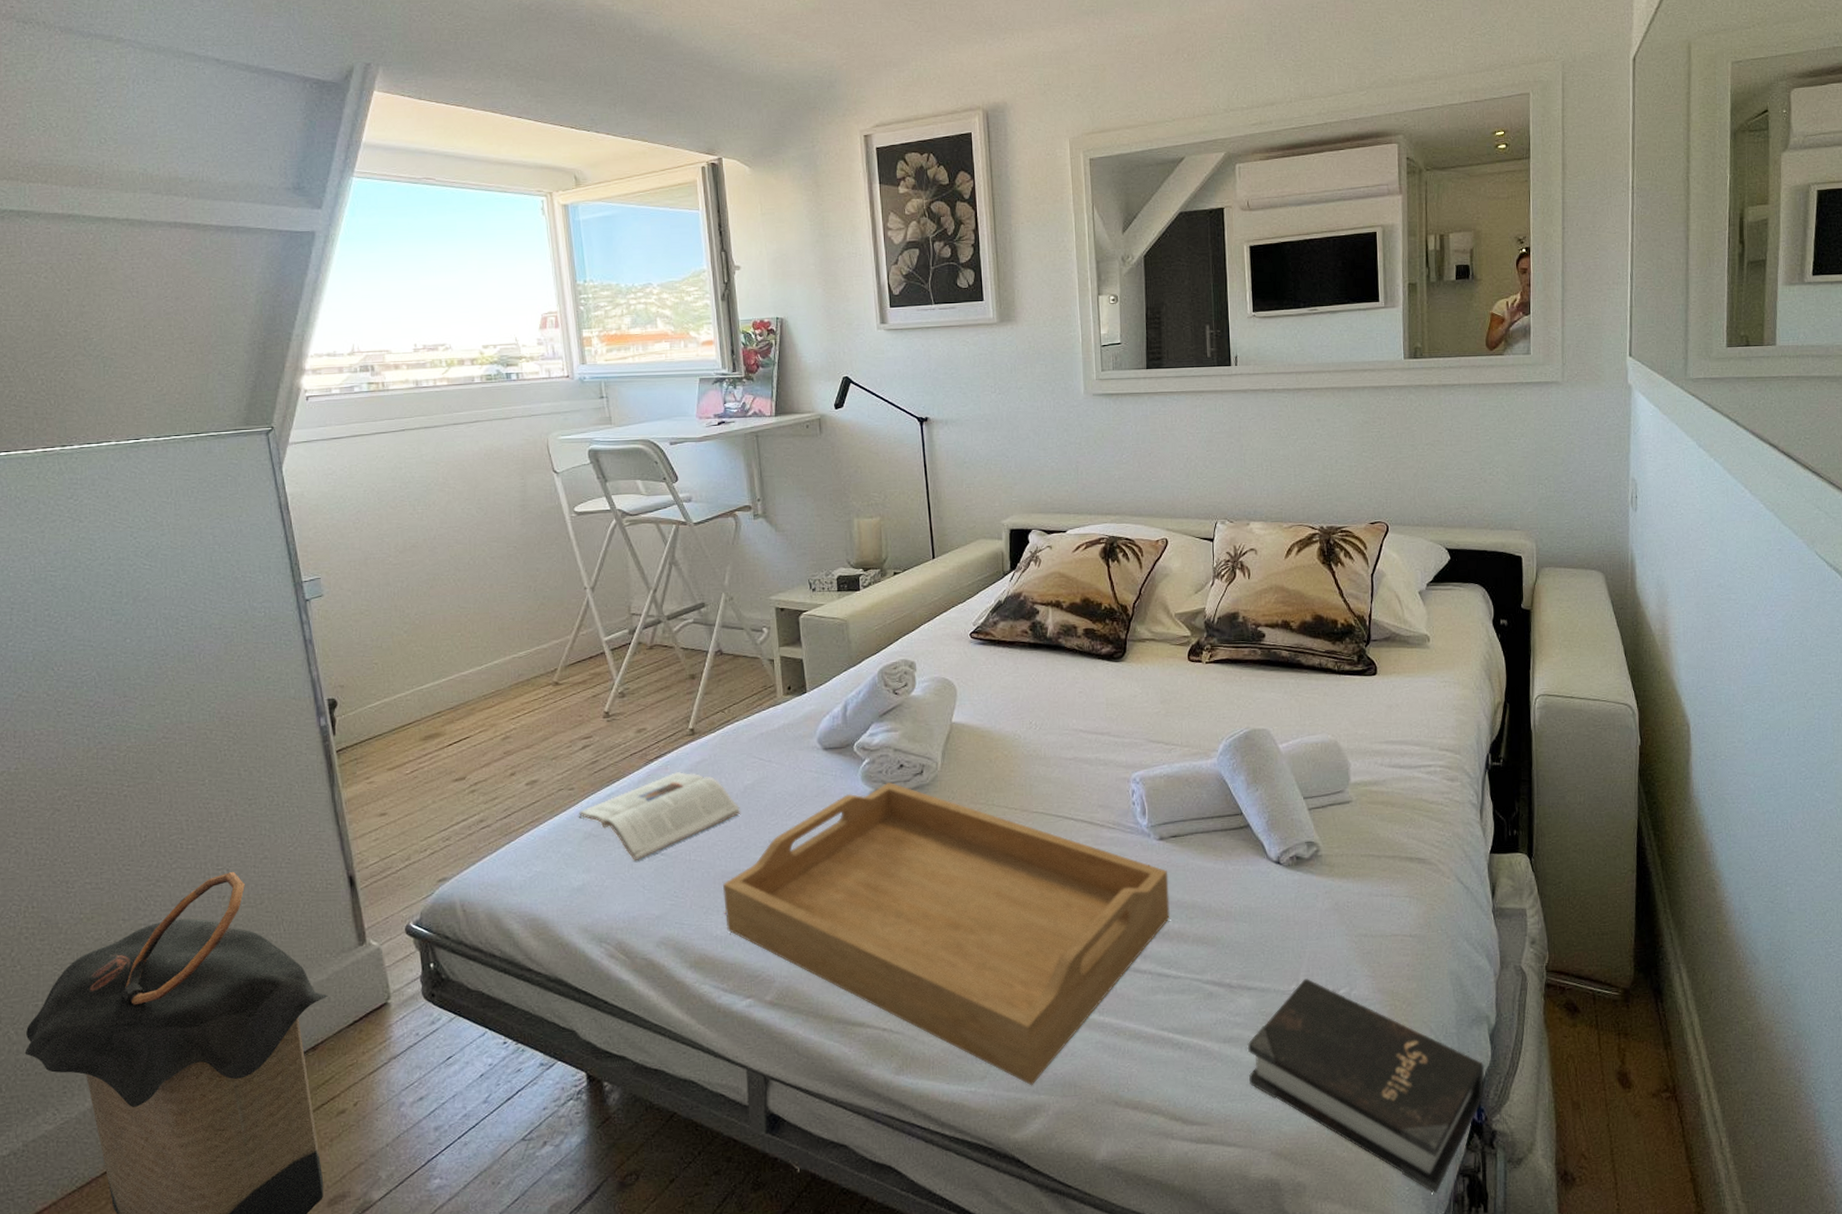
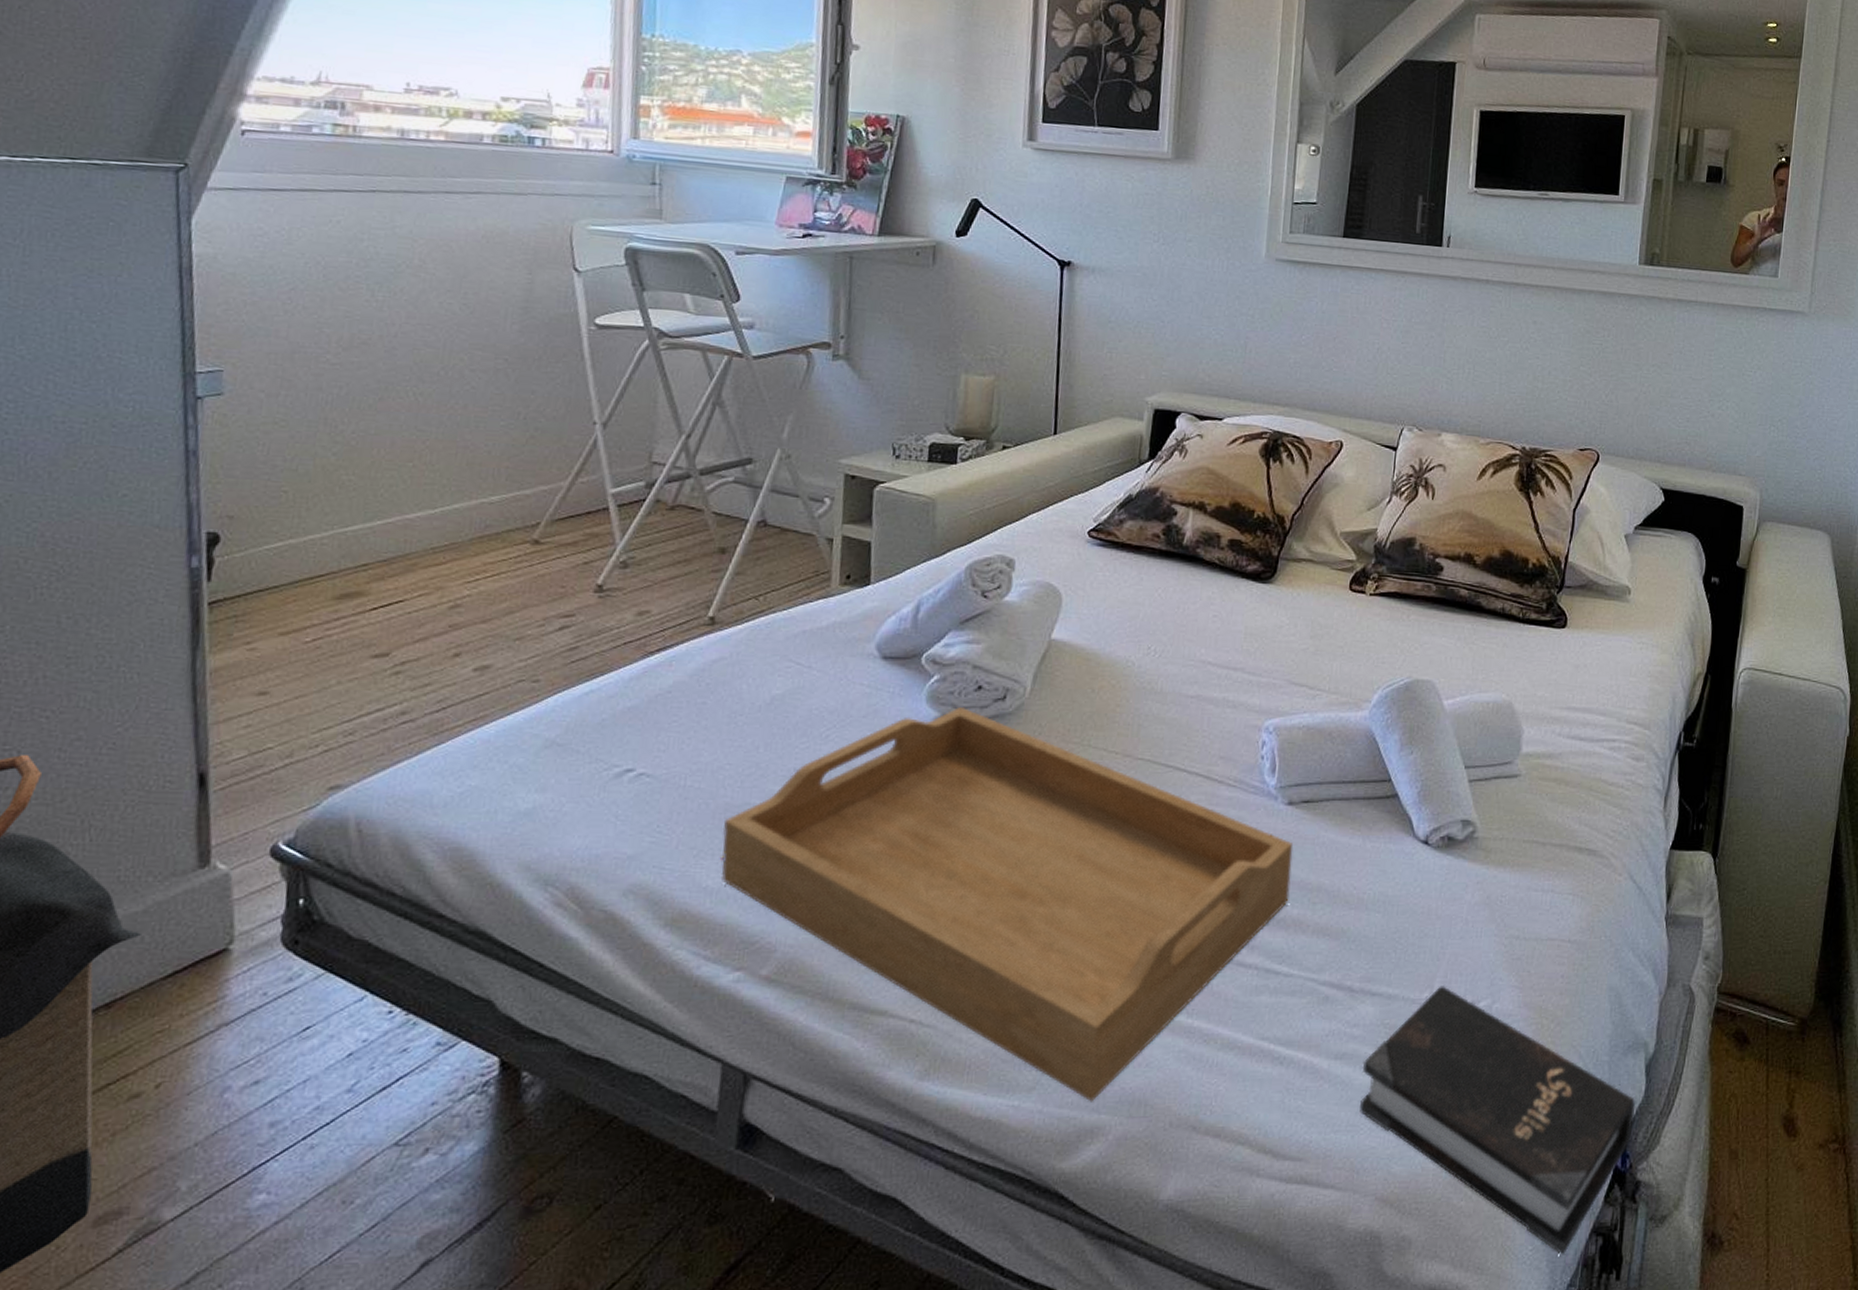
magazine: present [579,771,741,862] -> none [541,669,762,783]

